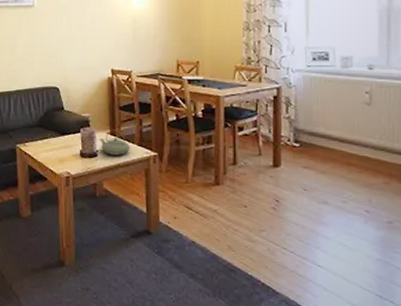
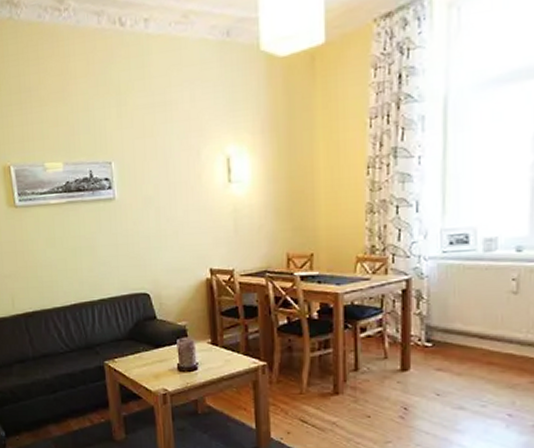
teapot: present [100,129,130,156] -> none [199,338,235,367]

